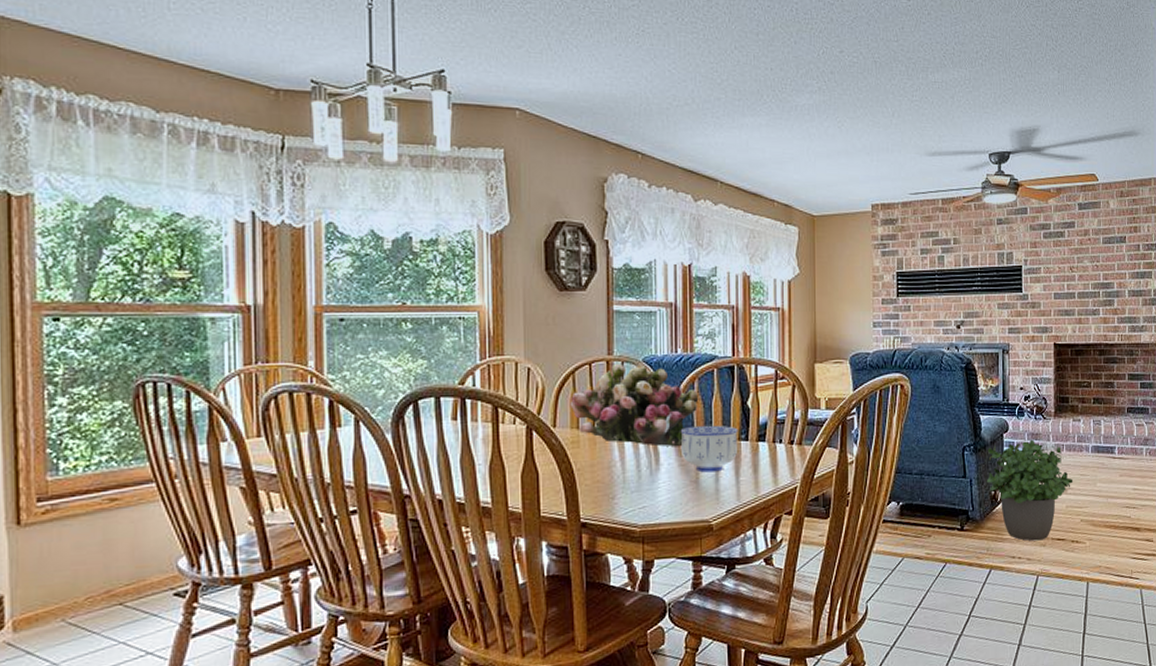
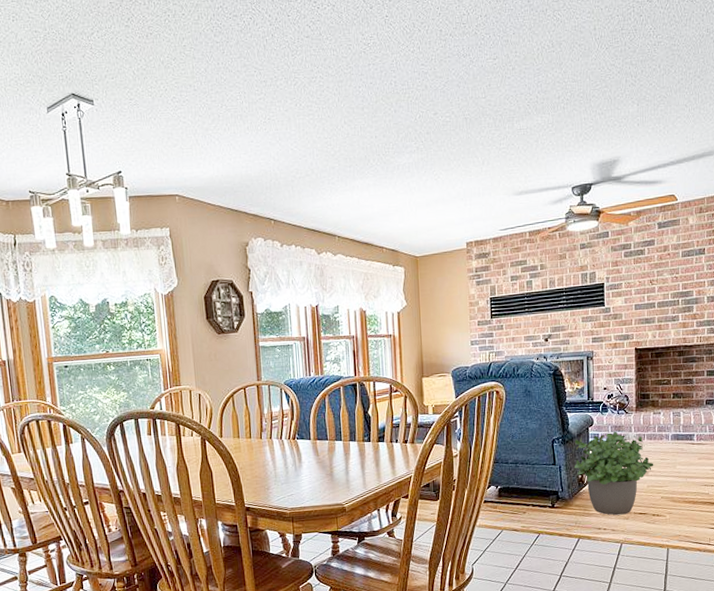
flower arrangement: present [569,363,699,447] -> none [231,386,330,449]
bowl: present [680,425,738,473] -> none [316,430,363,467]

